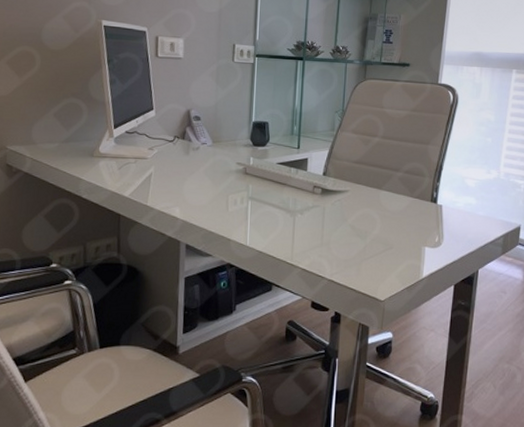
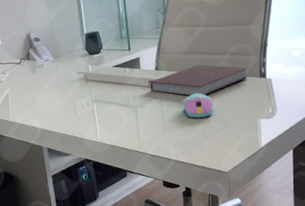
notebook: none [314,177,420,212] -> present [150,64,248,96]
computer mouse: none [346,208,379,236] -> present [182,93,214,118]

